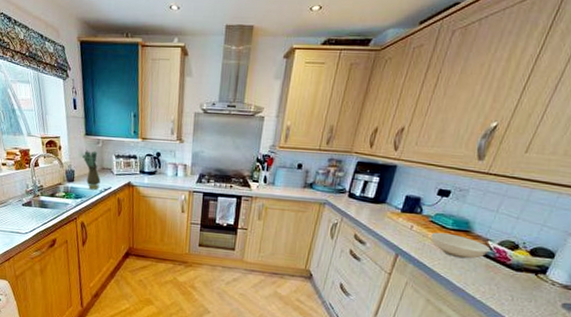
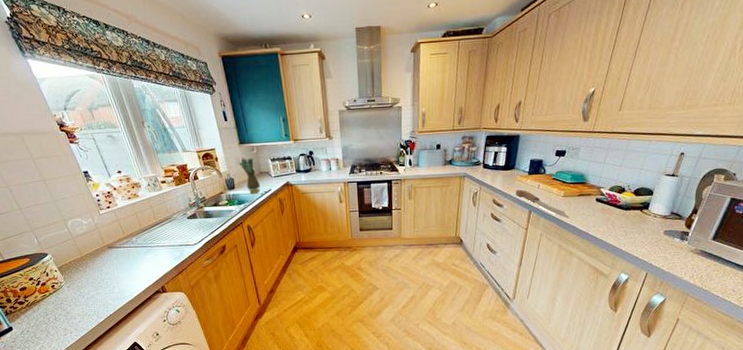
knife: none [383,227,445,270] -> present [516,189,570,219]
bowl: present [431,232,491,259] -> none [555,187,604,207]

